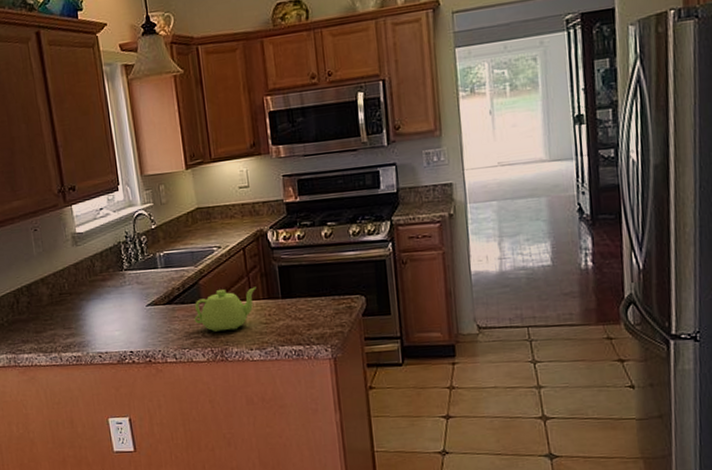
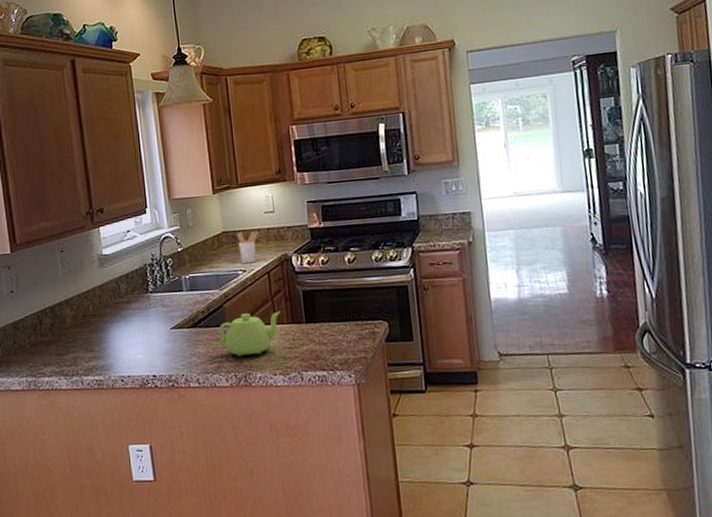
utensil holder: none [210,206,234,240] -> present [236,231,259,264]

